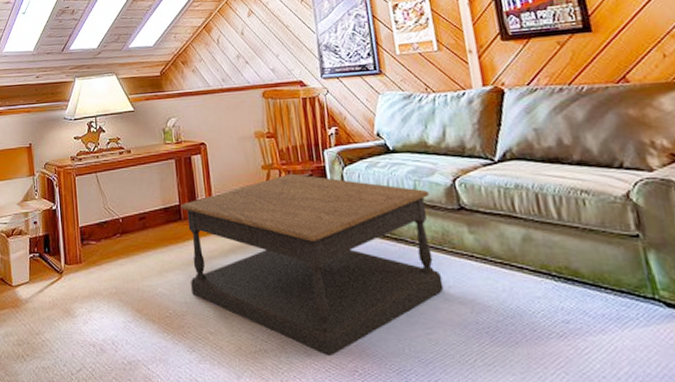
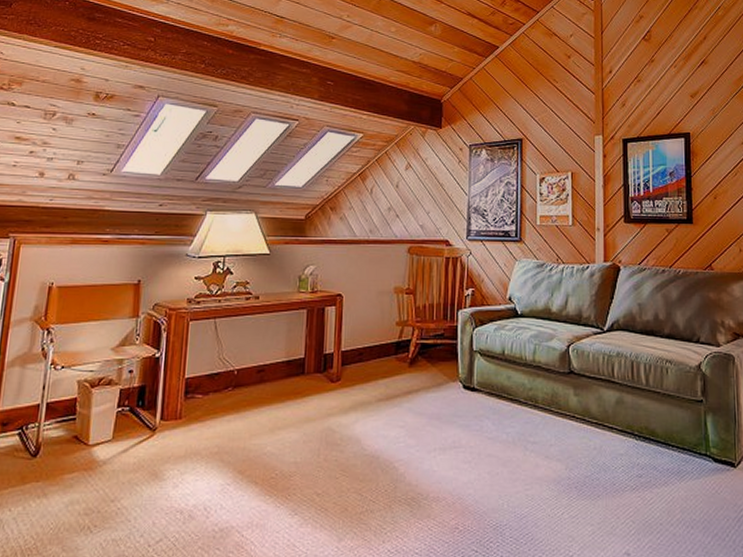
coffee table: present [181,173,444,357] -> none [304,331,546,515]

